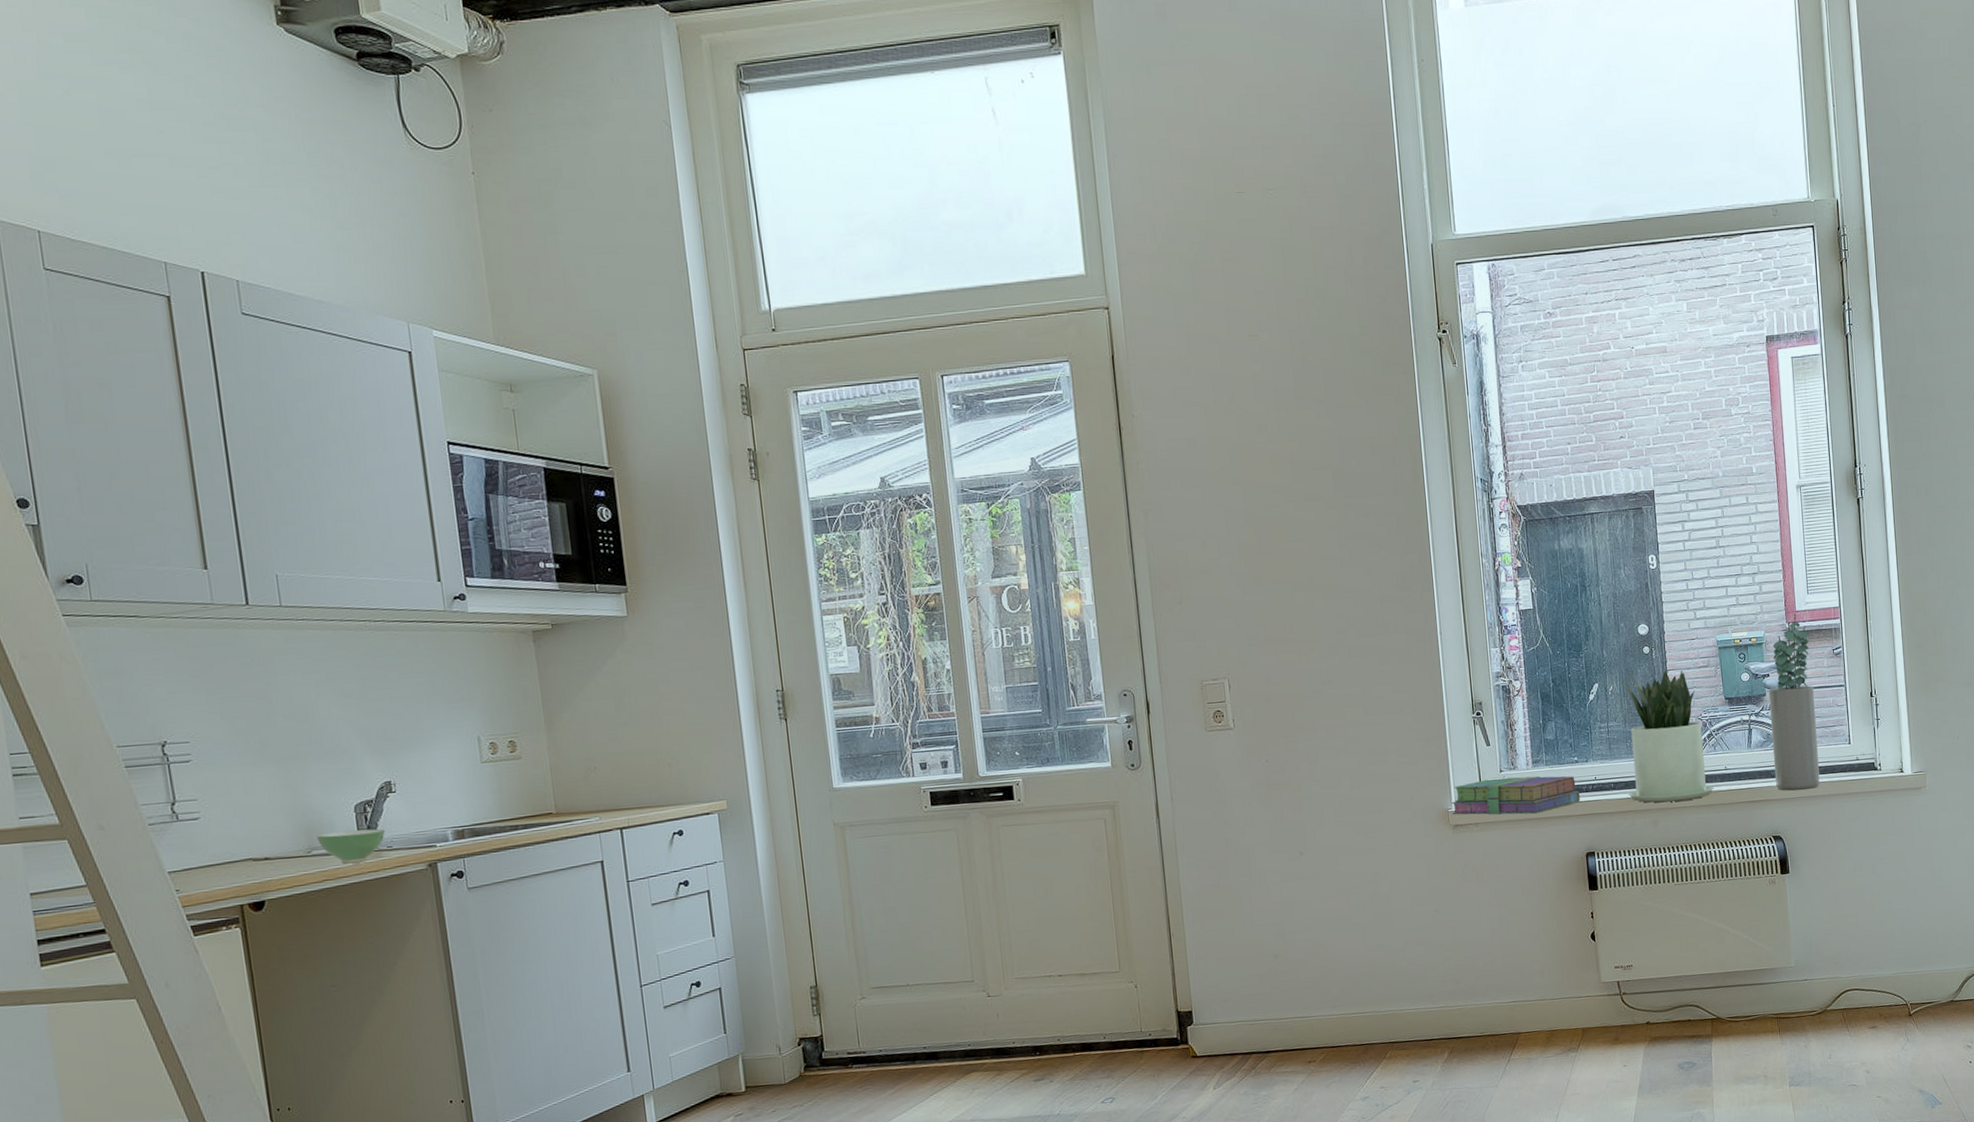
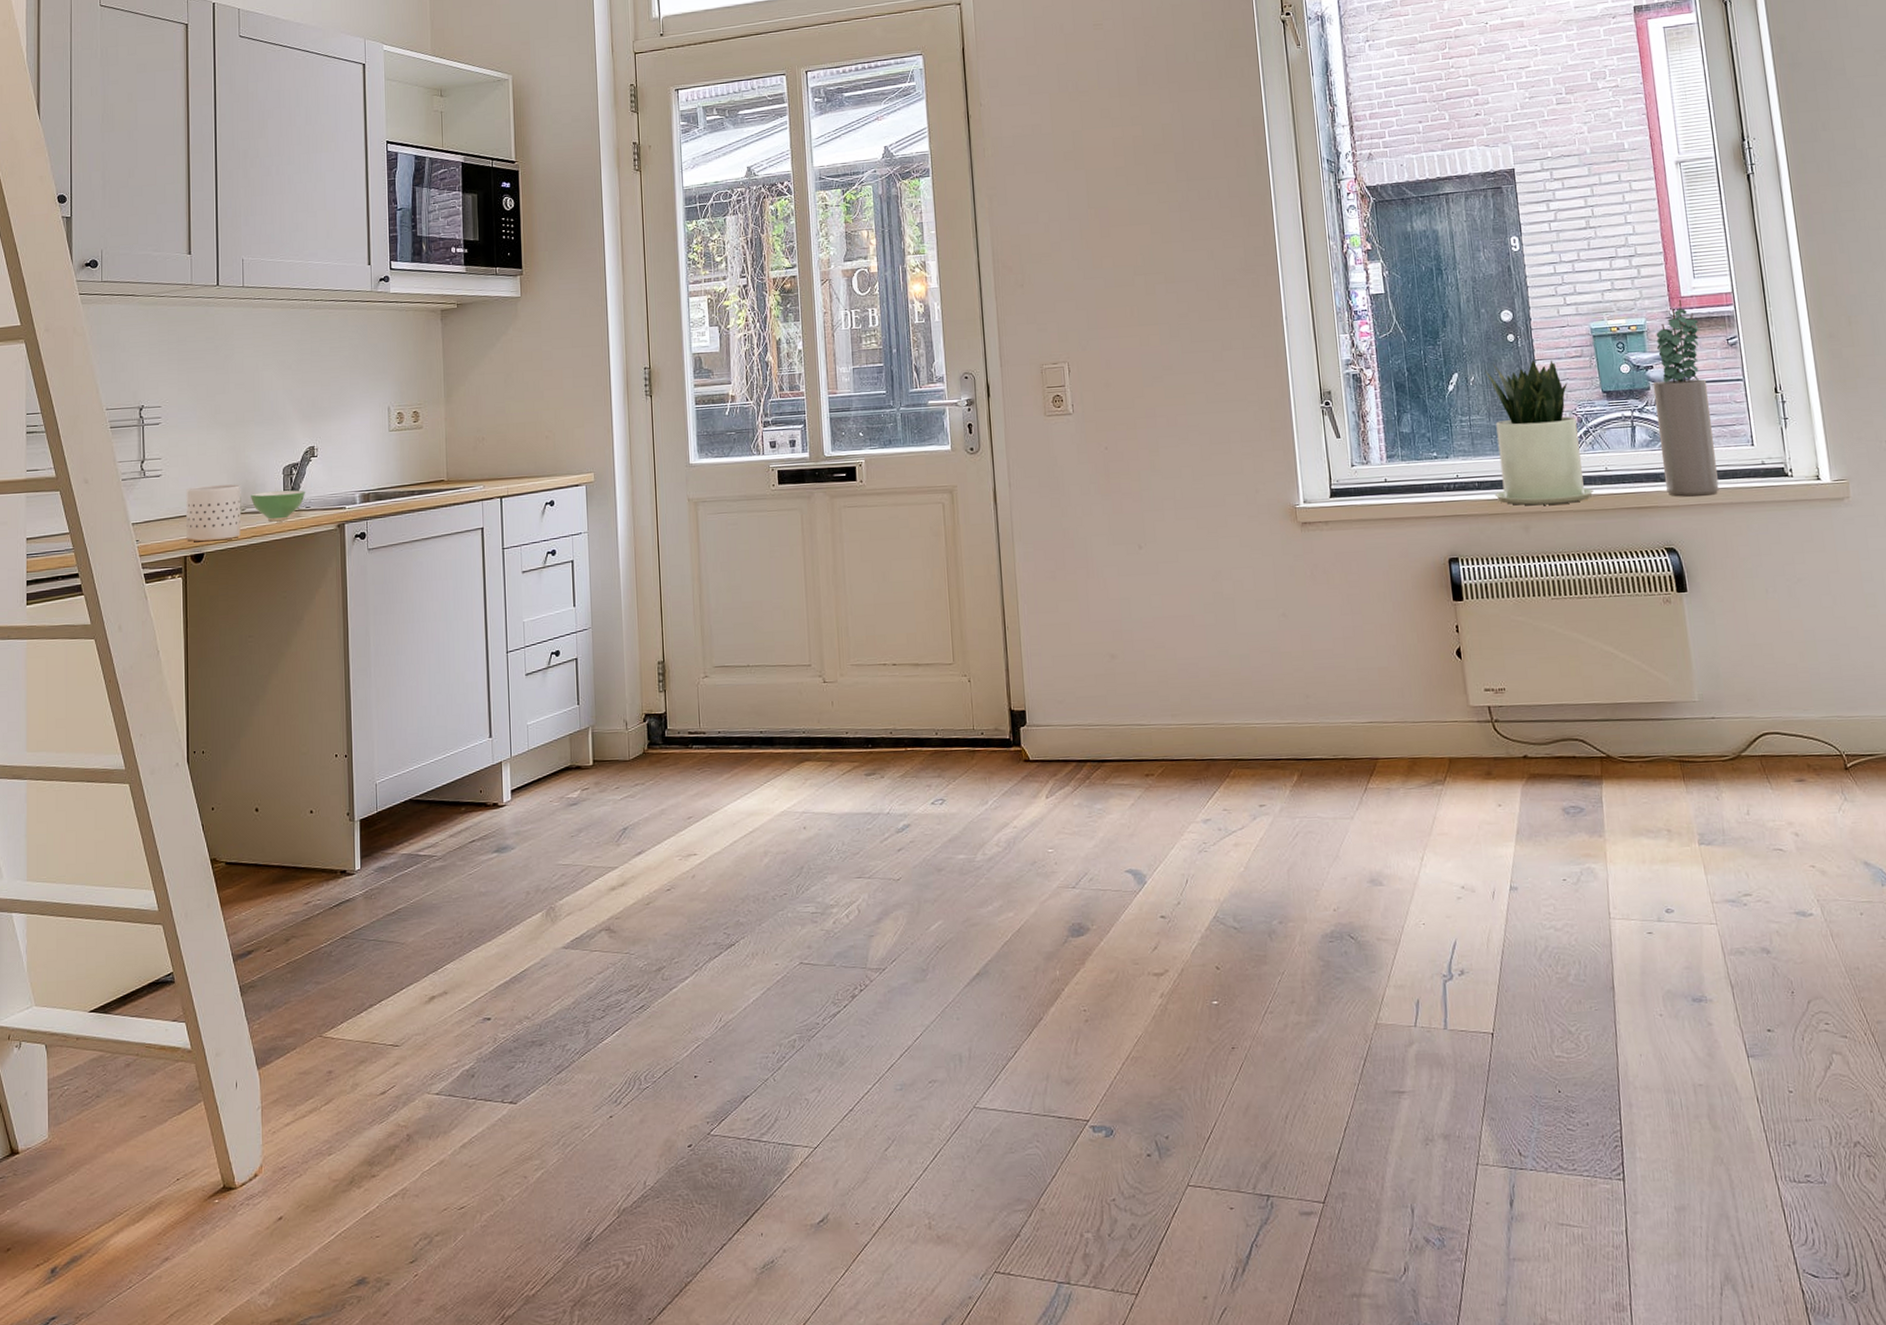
mug: none [233,824,309,889] -> present [186,483,242,542]
books: present [1451,776,1580,816] -> none [1299,472,1441,514]

